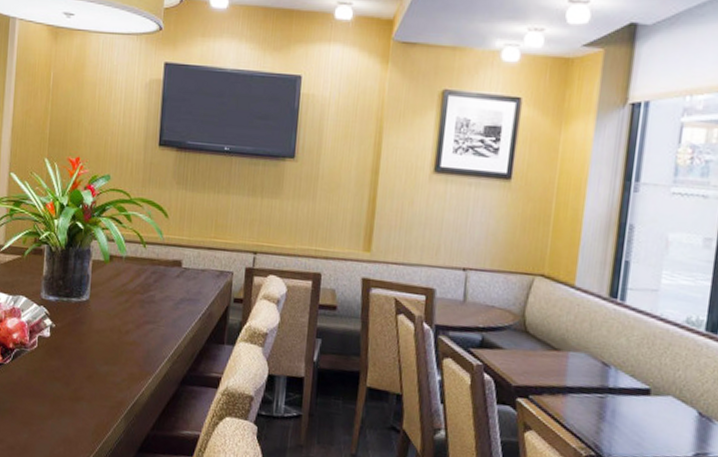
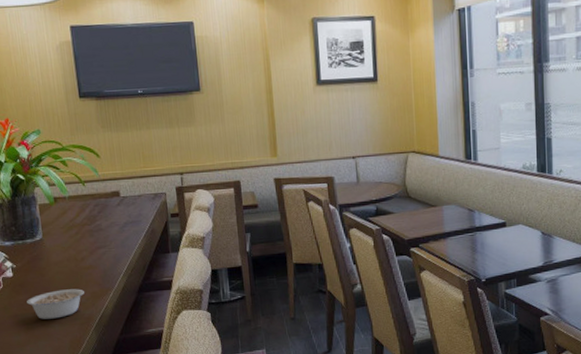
legume: none [58,362,122,396] -> present [27,289,84,319]

